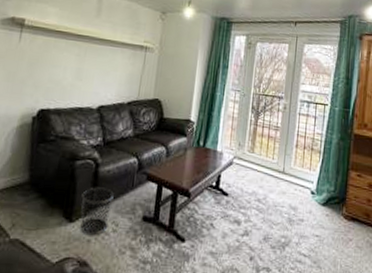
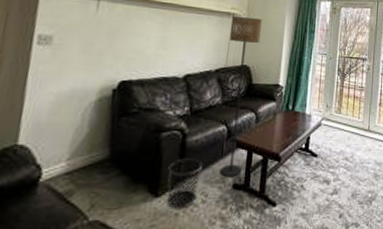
floor lamp: none [130,50,175,210] -> present [219,16,262,177]

